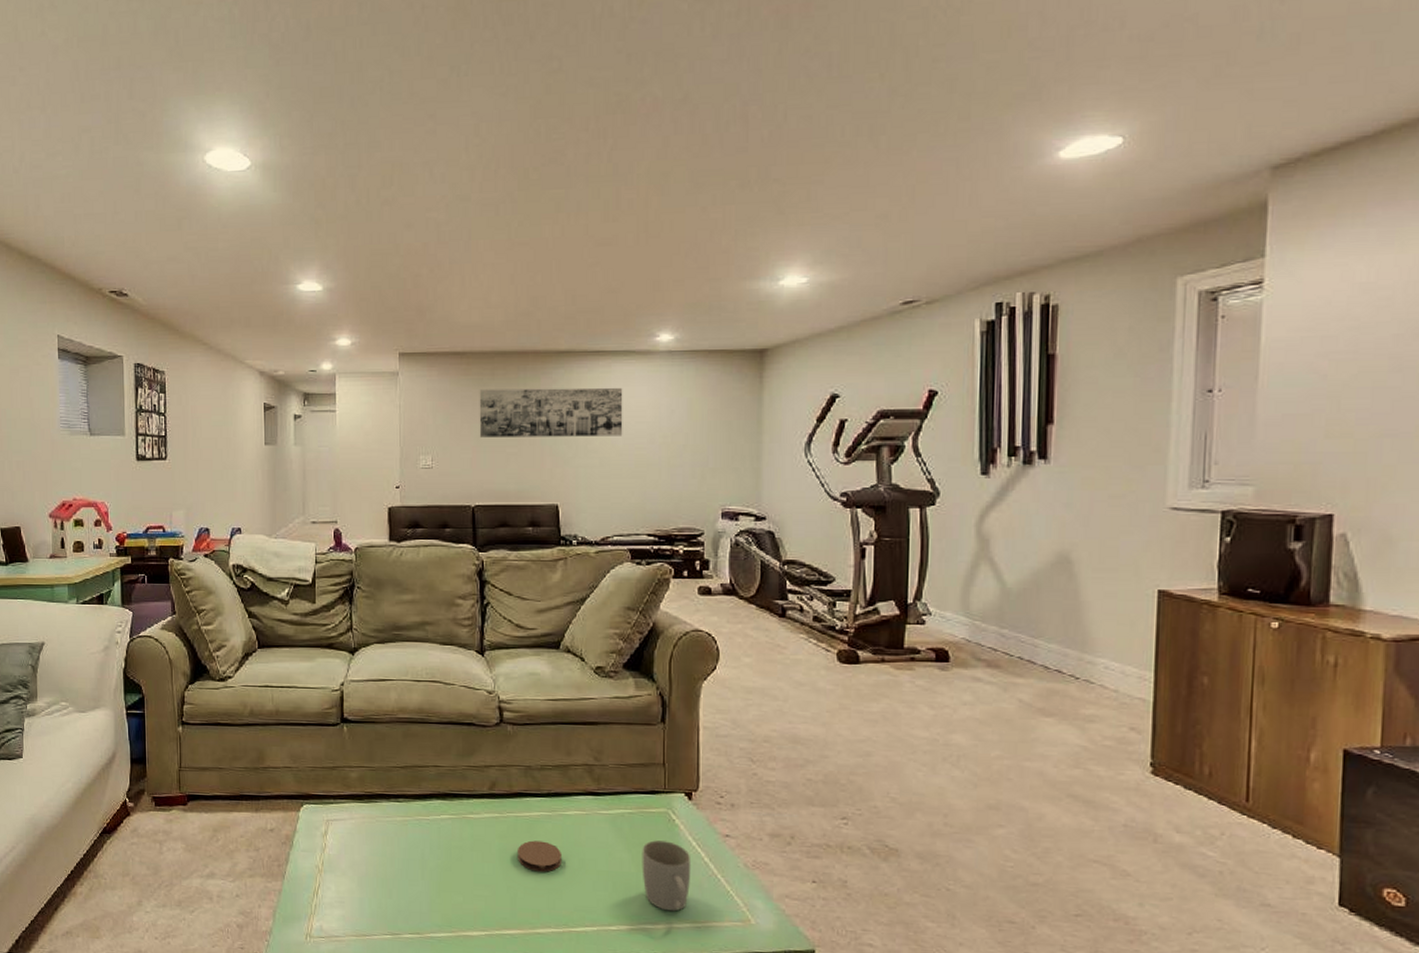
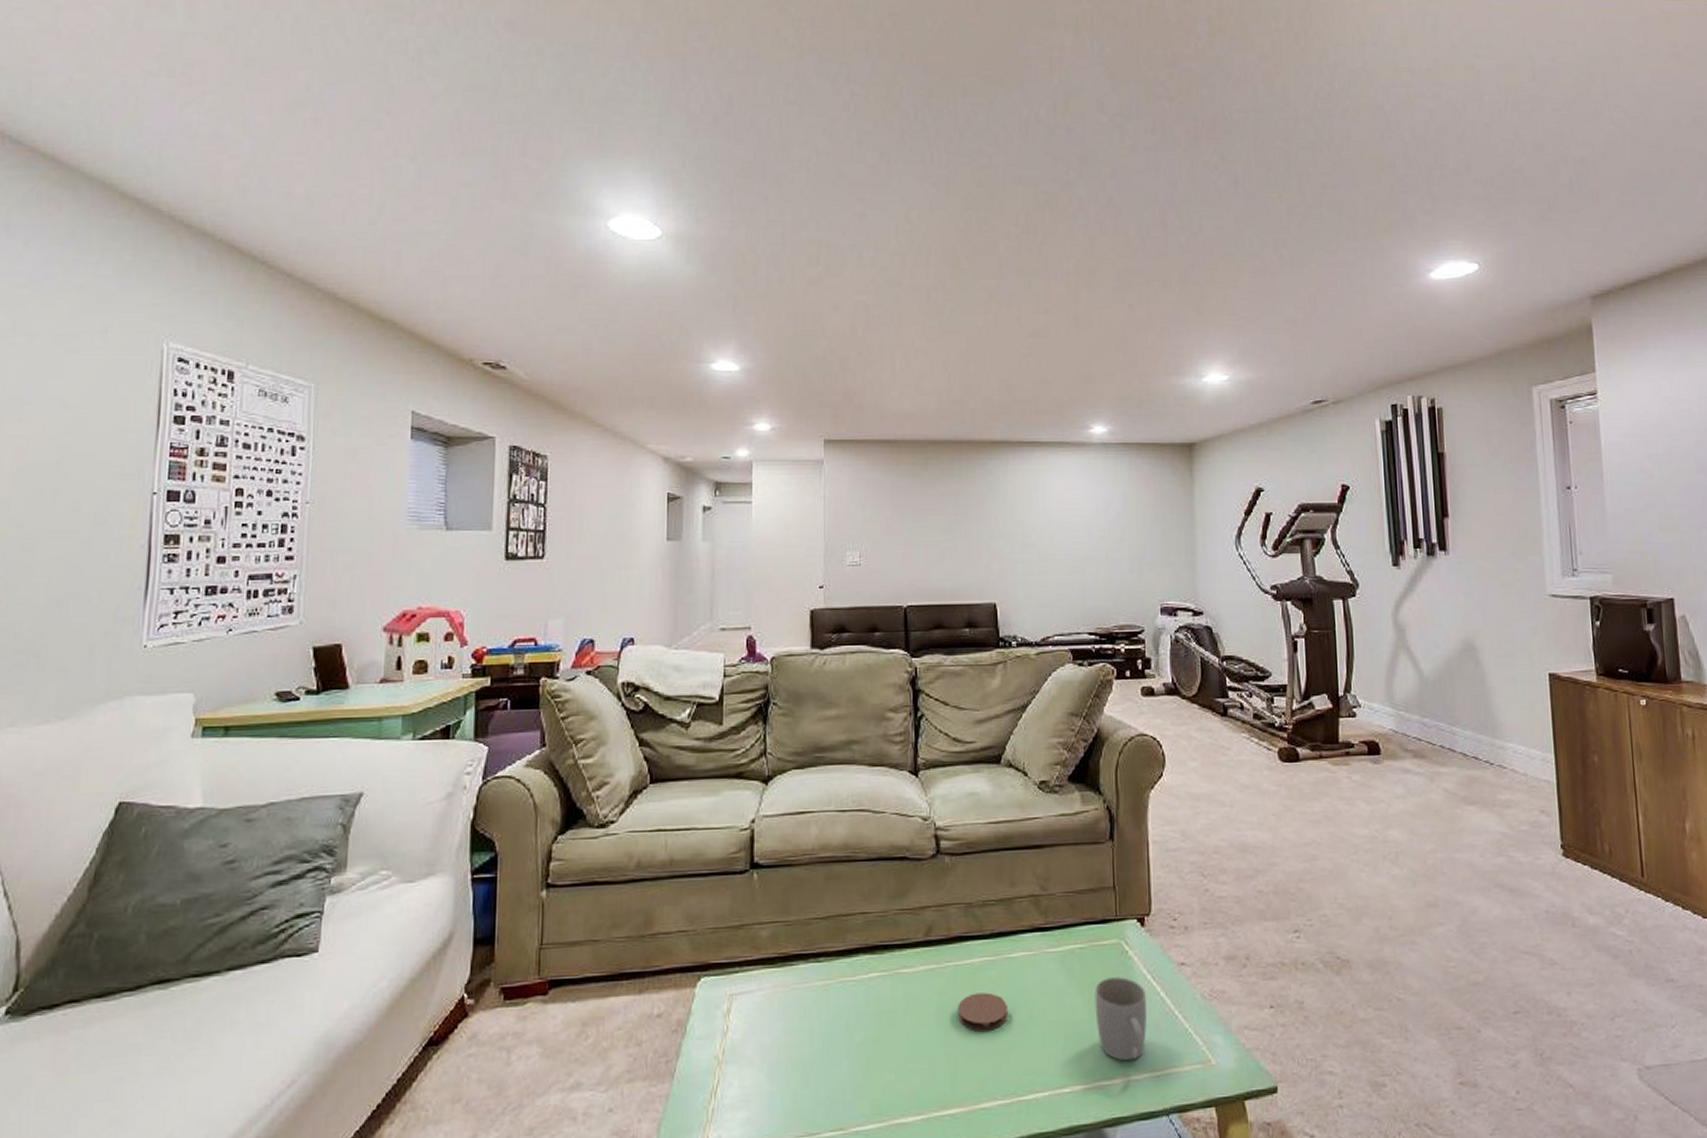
wall art: present [479,387,623,438] -> none [911,479,1060,531]

